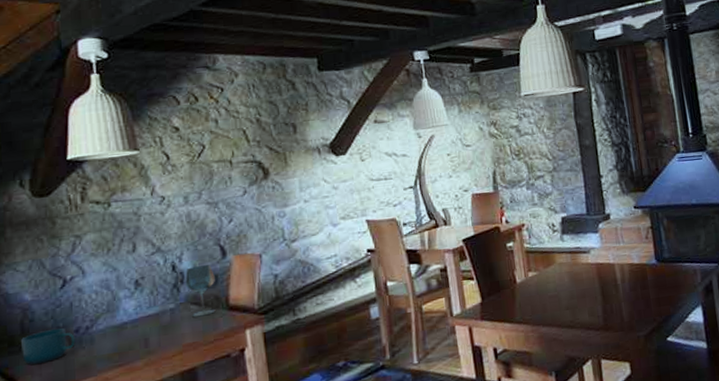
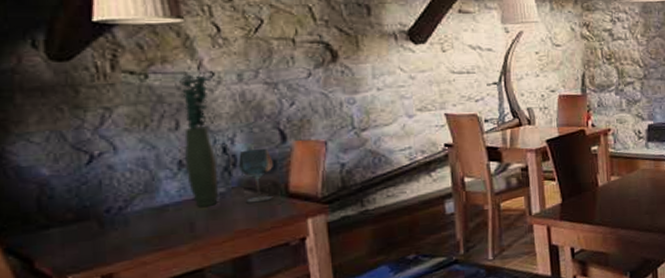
cup: present [20,327,75,365] -> none [37,206,106,246]
vase: none [136,196,169,324] -> present [179,69,219,208]

